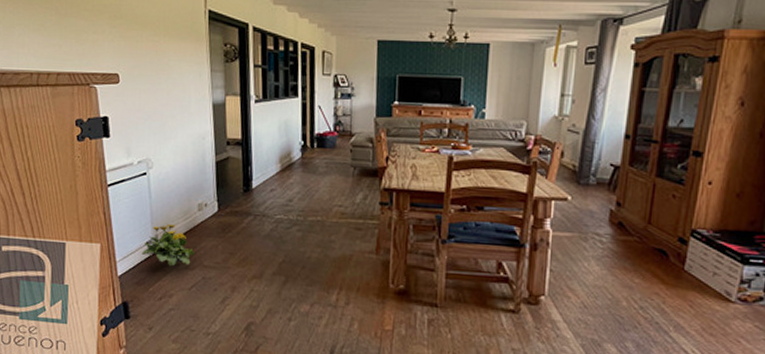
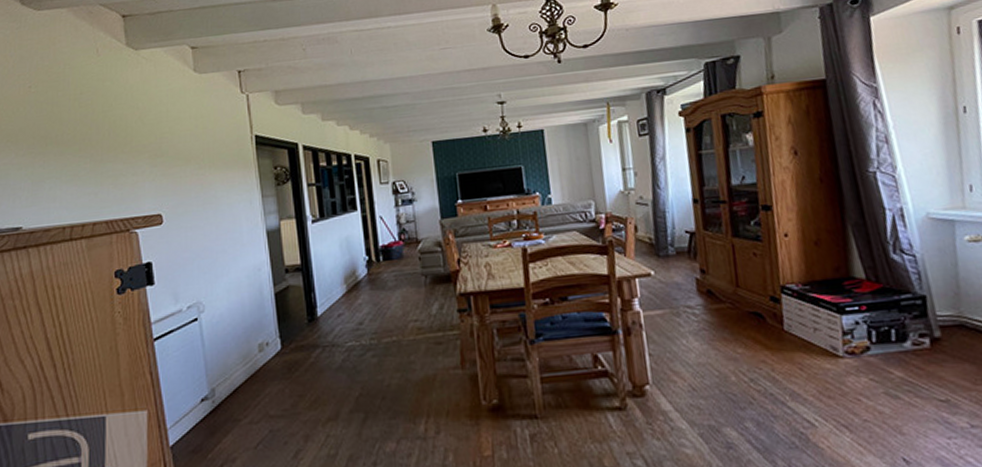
flowering plant: present [142,223,194,267] -> none [197,372,257,424]

